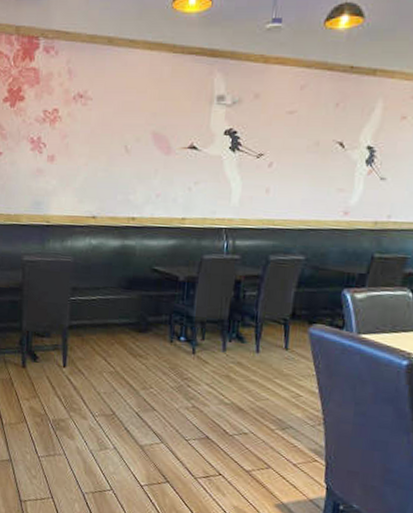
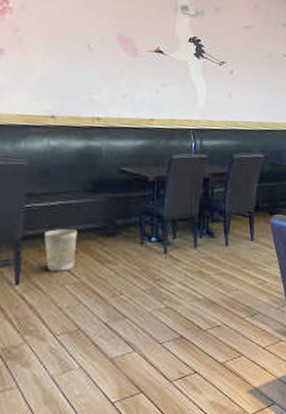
wastebasket: none [85,321,114,360] -> present [44,229,78,271]

